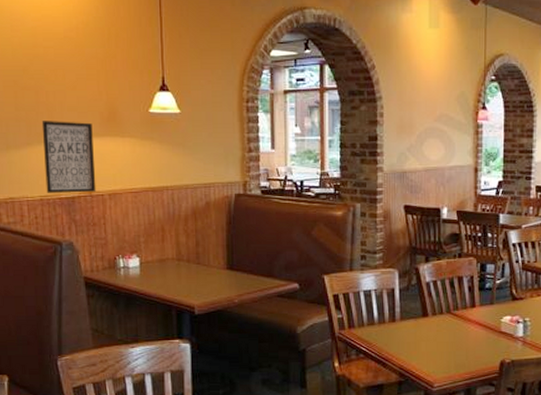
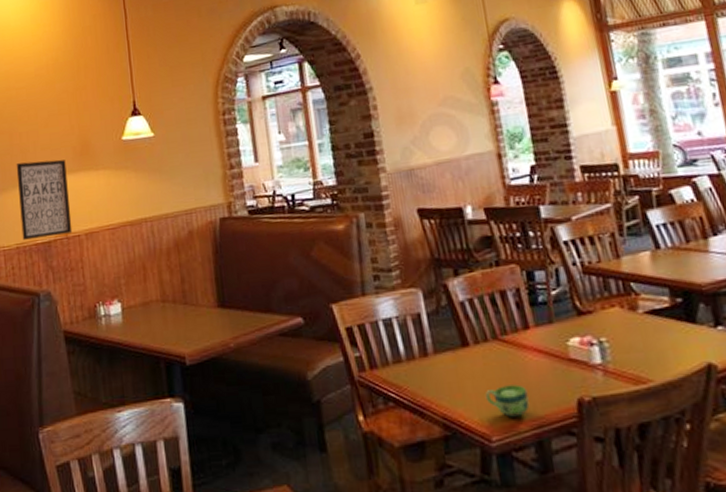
cup: none [434,347,466,370] -> present [485,384,530,417]

